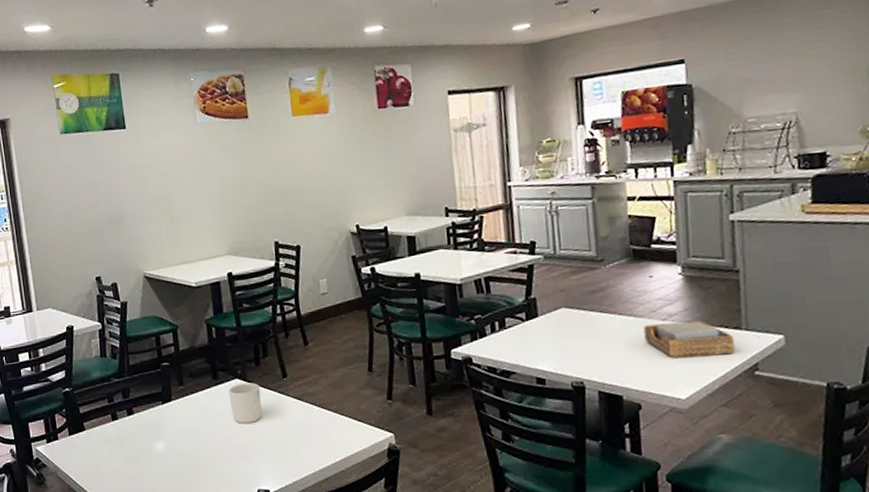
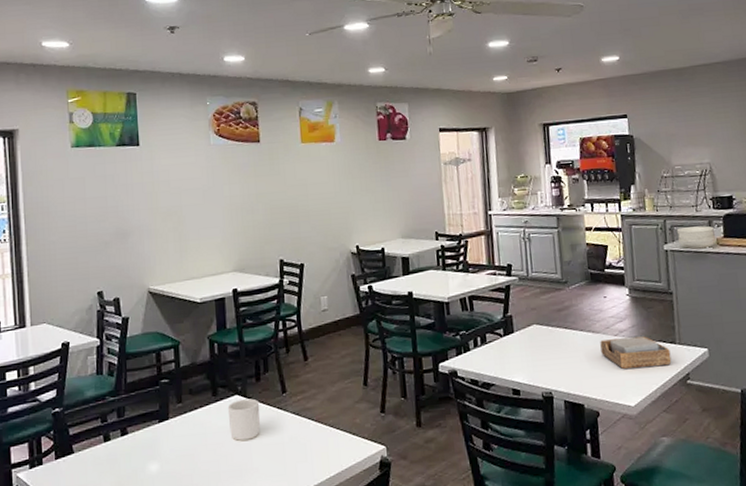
bowl: none [746,190,801,220] -> present [676,226,716,251]

